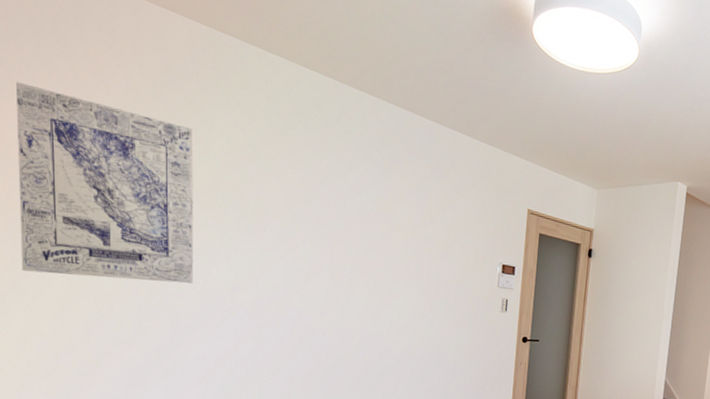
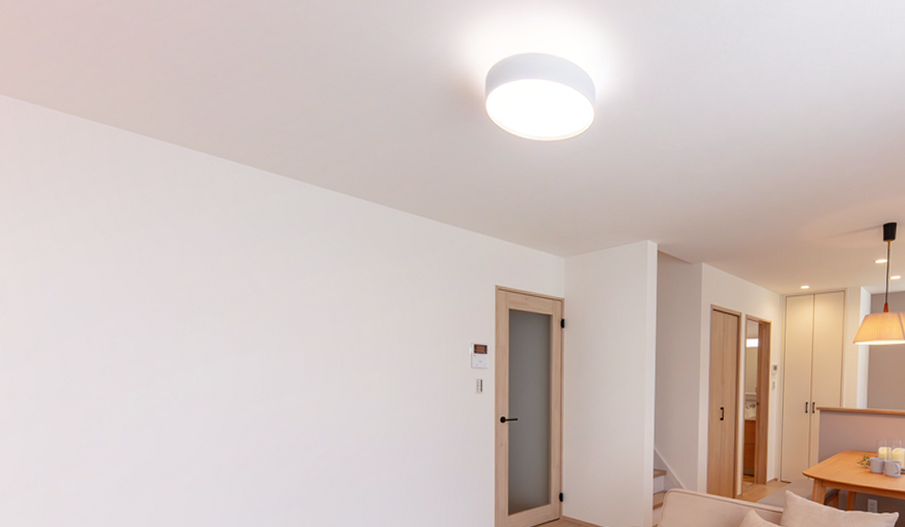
wall art: present [16,81,194,283] -> none [10,219,176,397]

